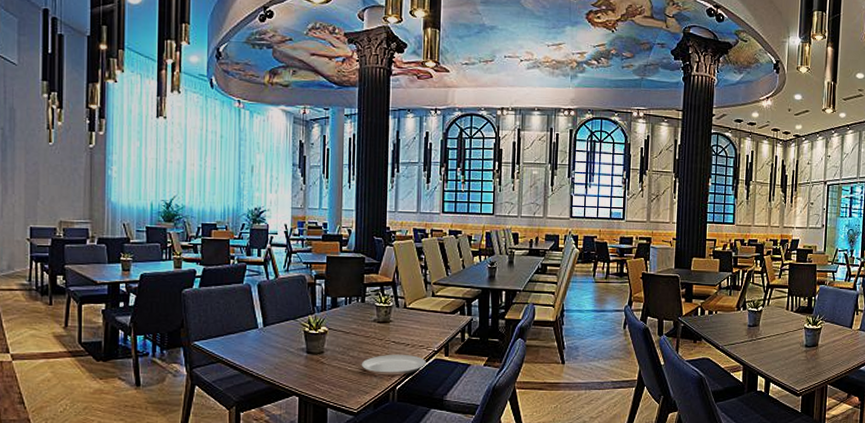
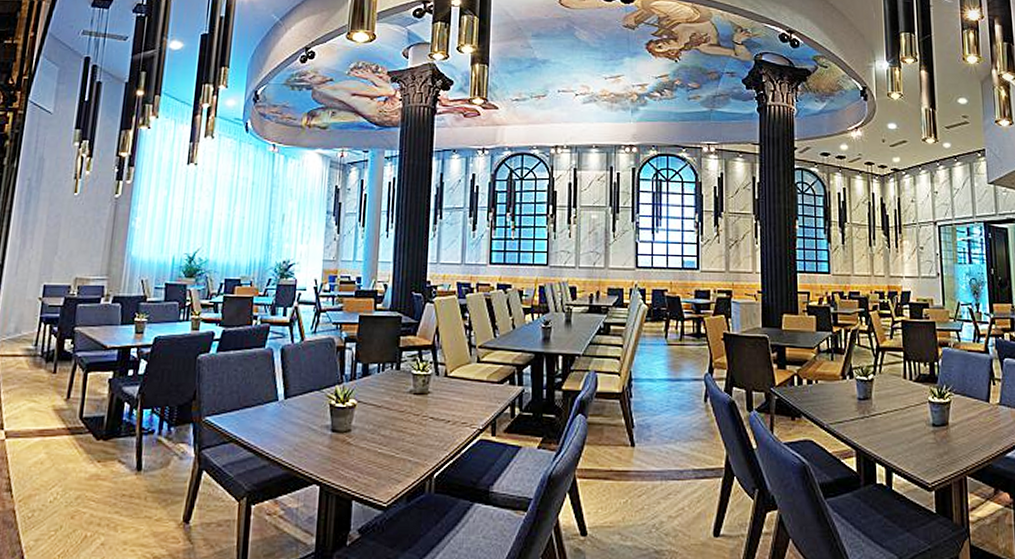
plate: present [361,355,426,376] -> none [393,434,469,460]

